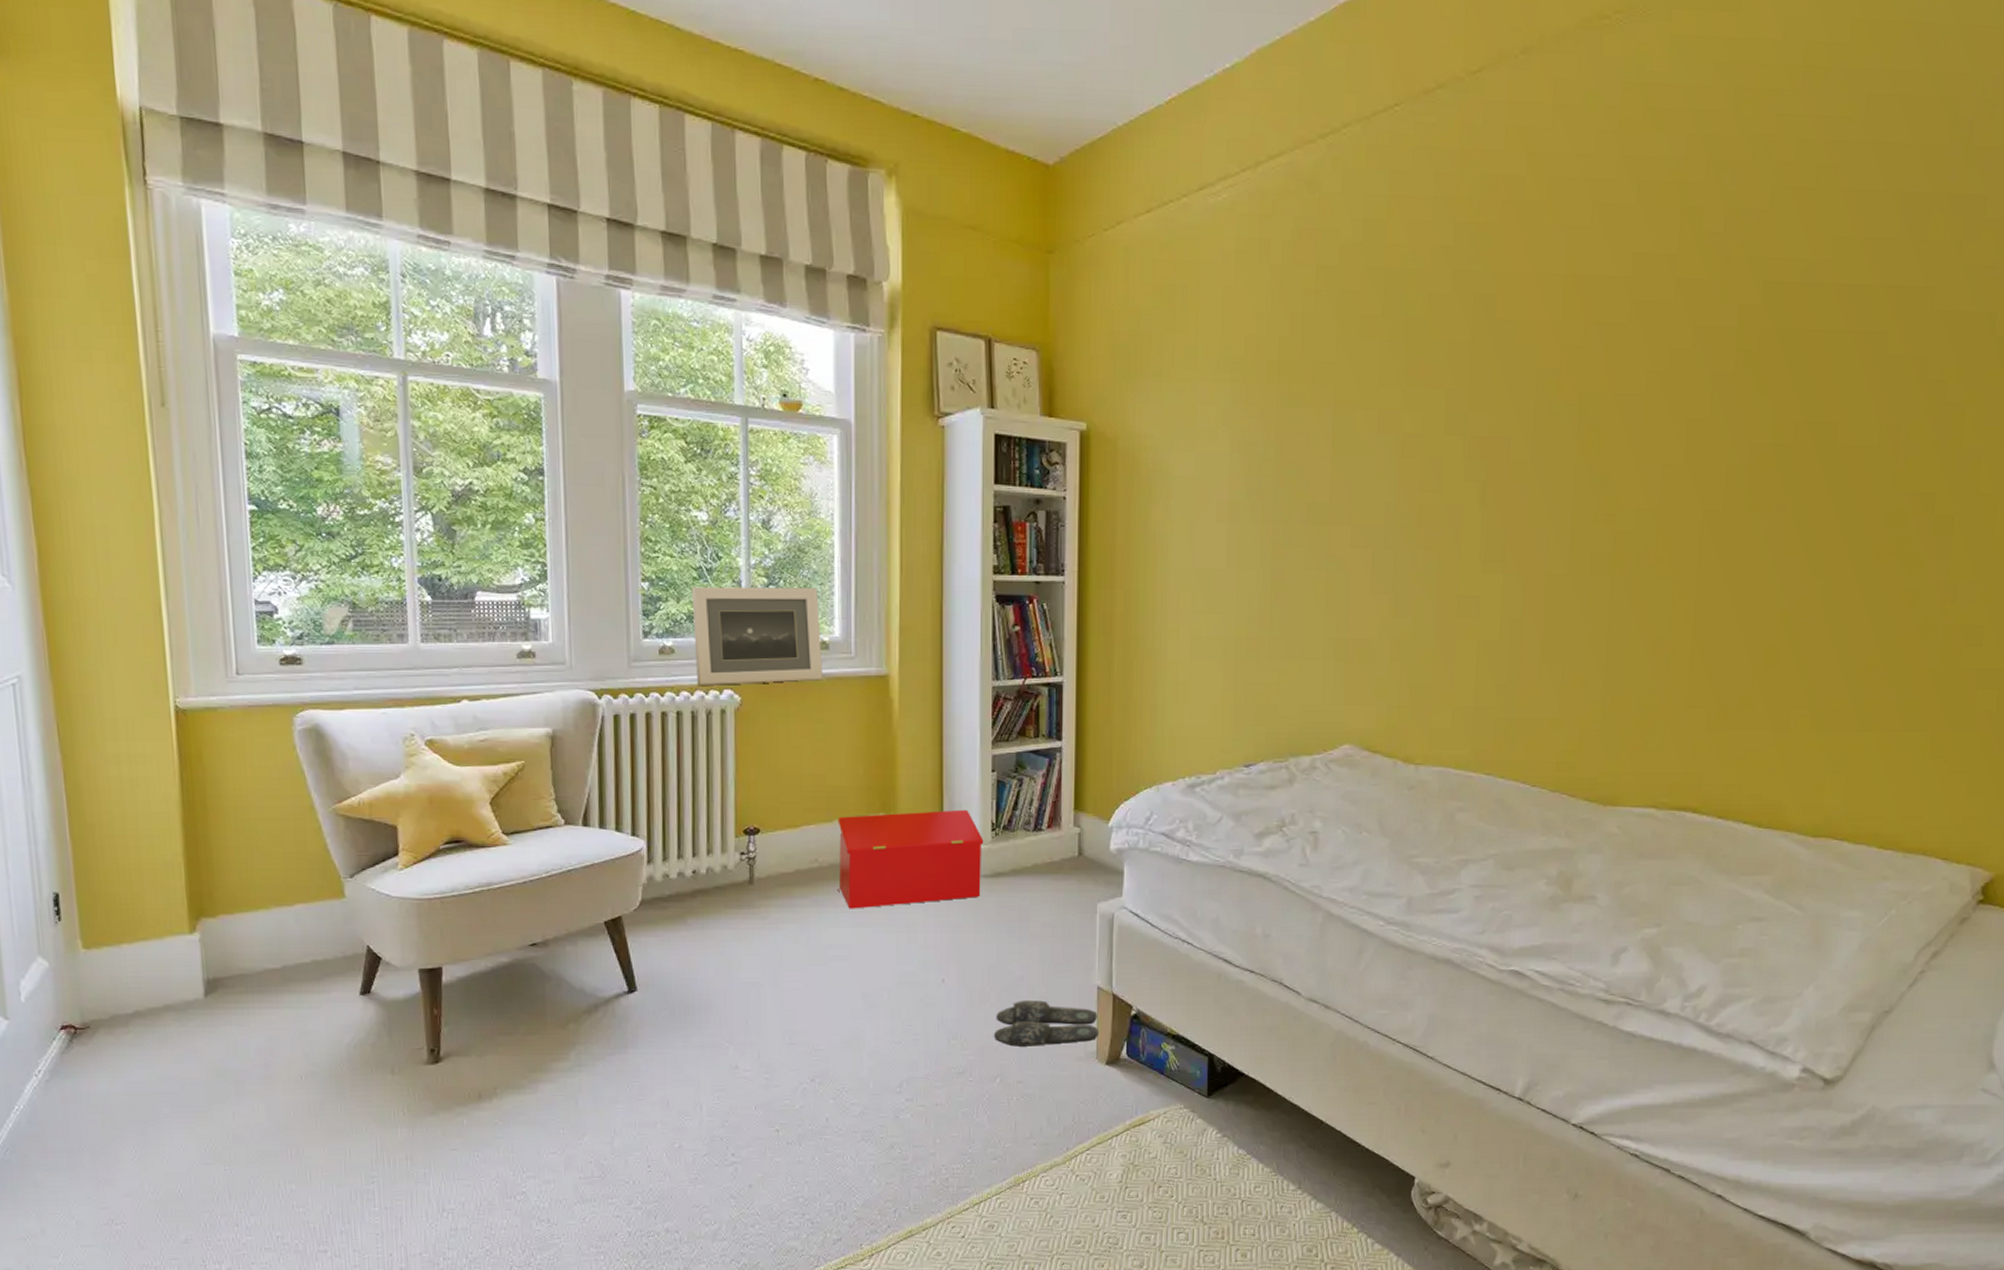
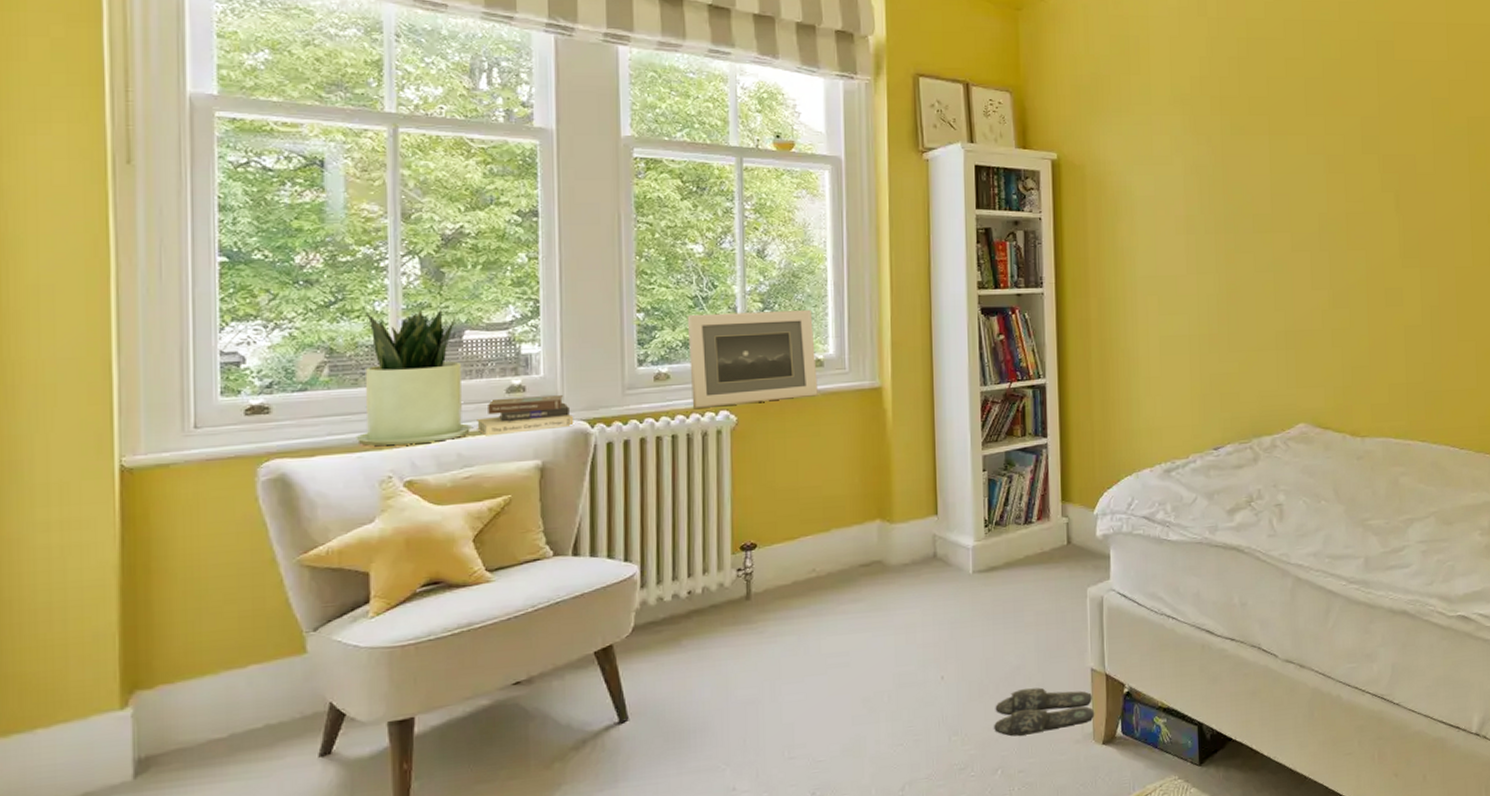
planter: none [380,568,486,704] -> present [356,310,472,447]
books: none [490,663,583,701] -> present [477,395,574,436]
toy: present [837,809,984,909] -> none [835,509,978,616]

